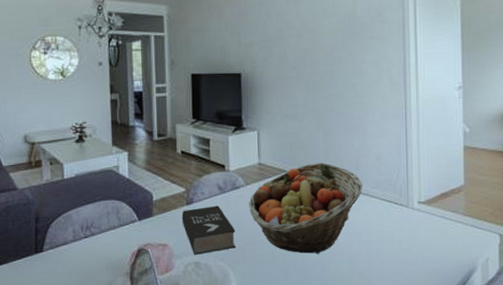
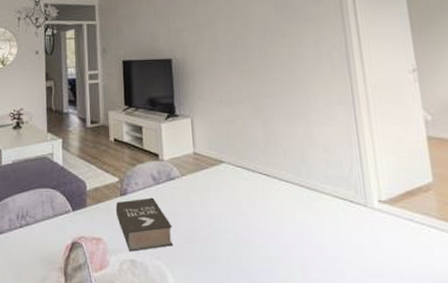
fruit basket: present [249,162,363,254] -> none [185,153,311,258]

